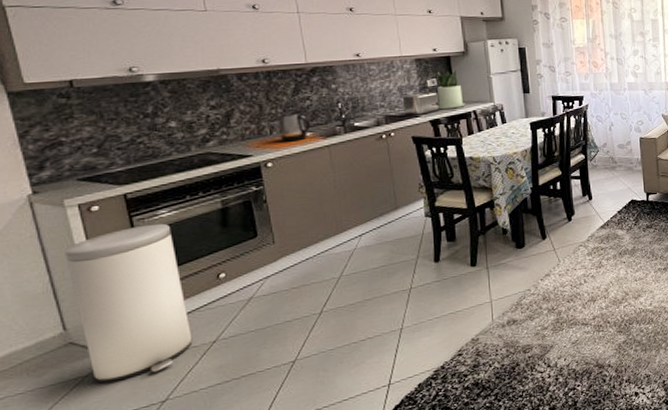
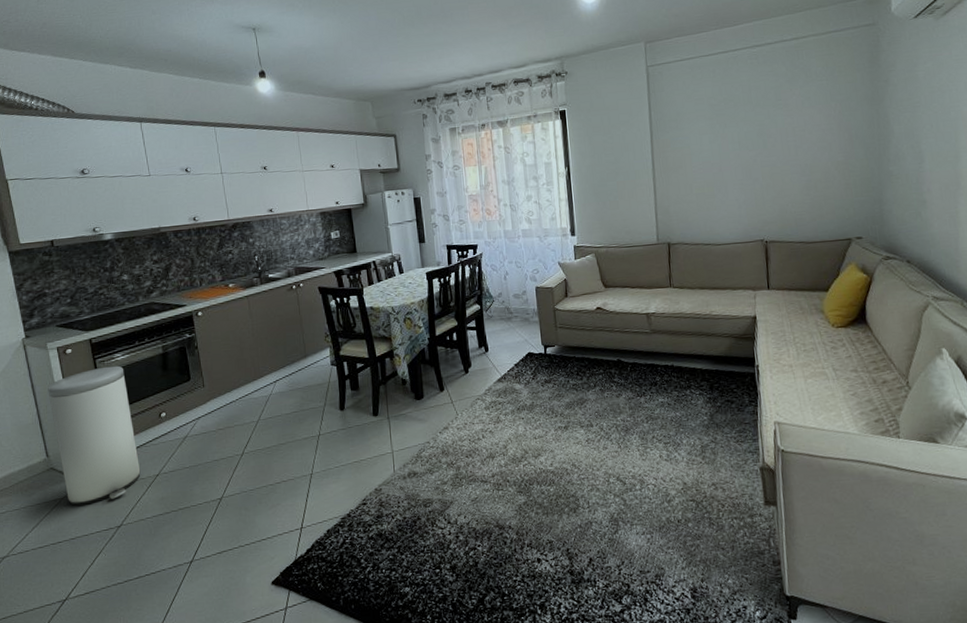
kettle: present [277,112,311,142] -> none [206,265,233,293]
toaster: present [402,92,441,116] -> none [309,243,343,267]
planter: present [435,70,466,110] -> none [338,222,366,261]

